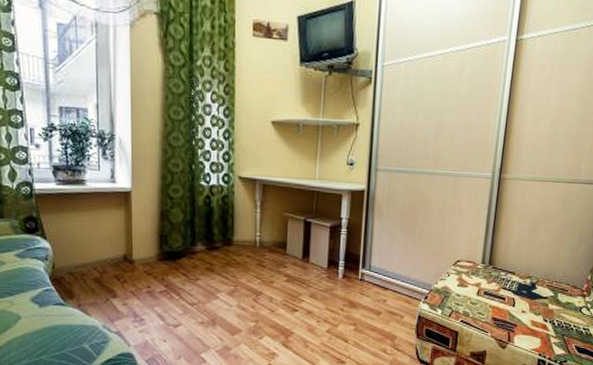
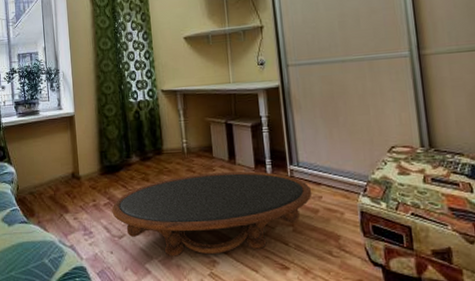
coffee table: none [169,269,378,348] -> present [112,171,313,257]

